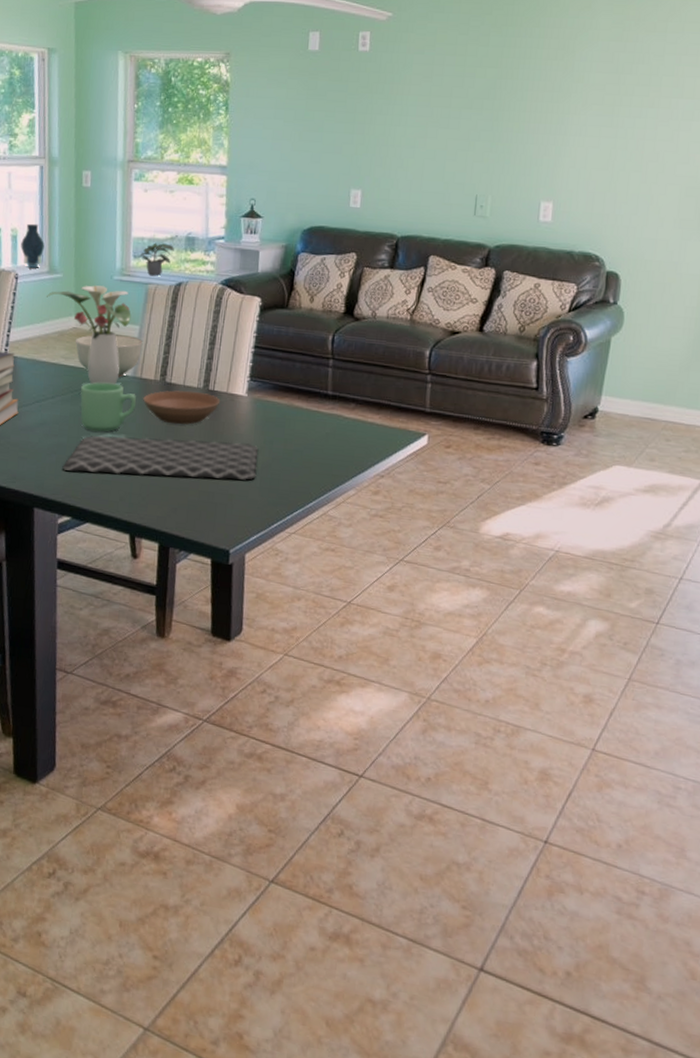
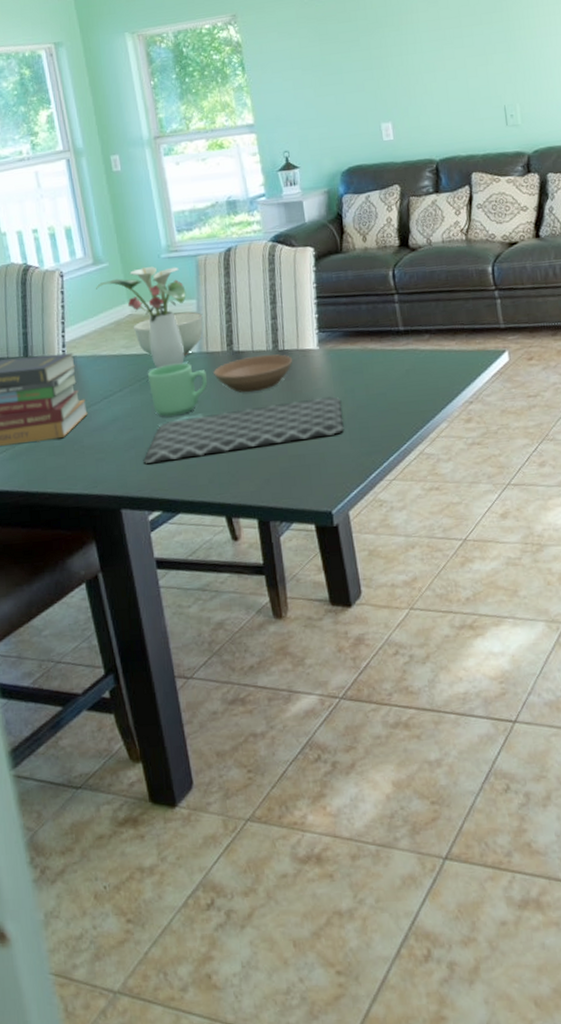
vase: present [20,223,45,268] -> none [60,217,86,263]
potted plant: present [138,243,175,277] -> none [182,212,218,248]

